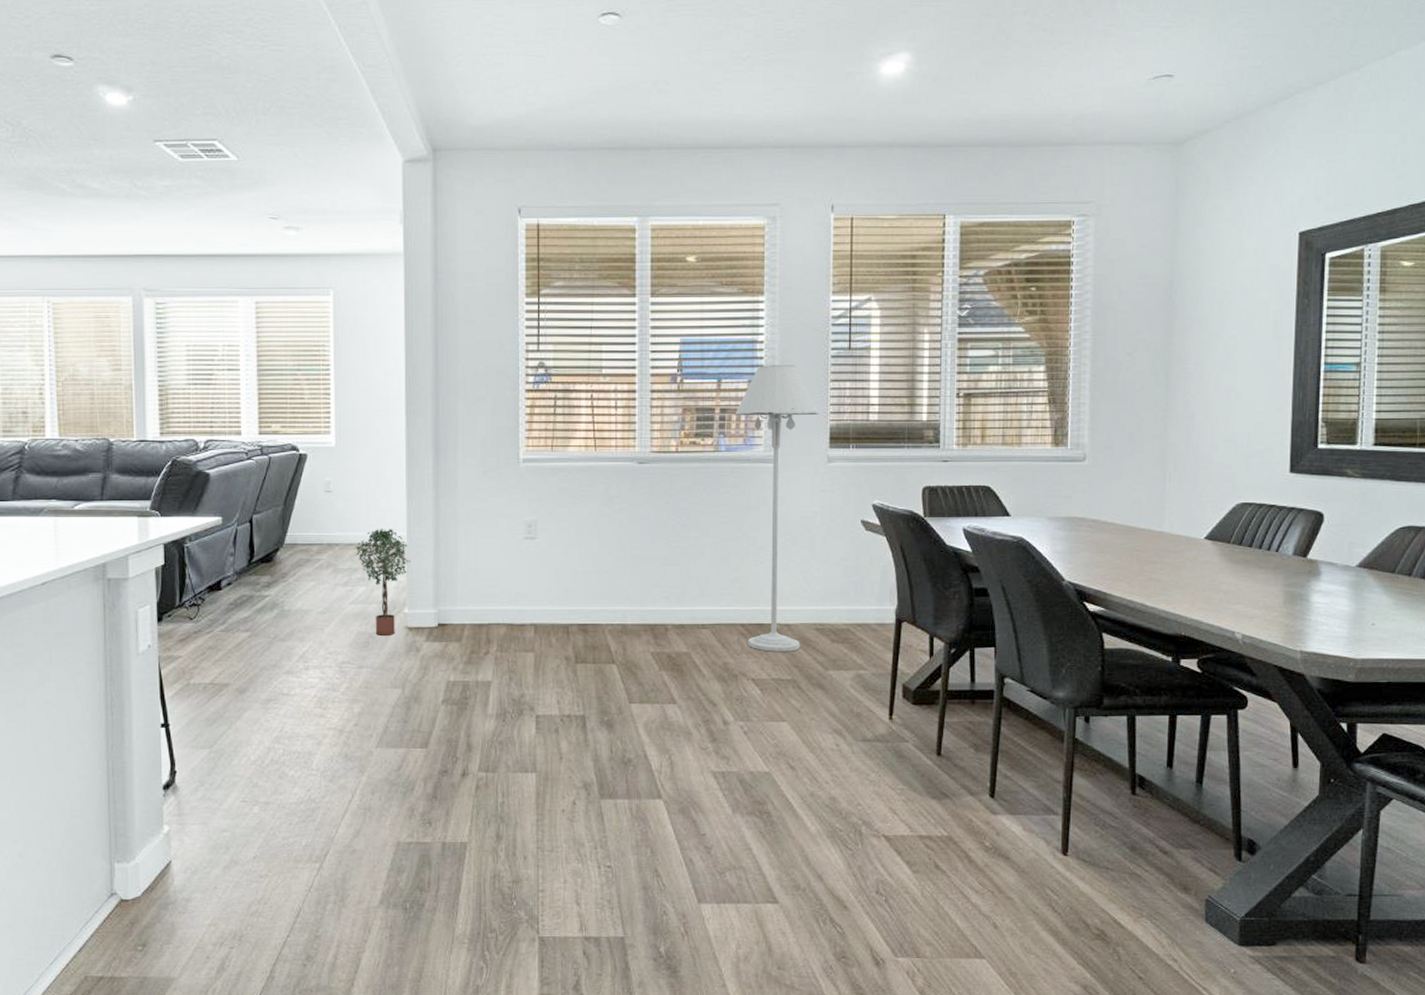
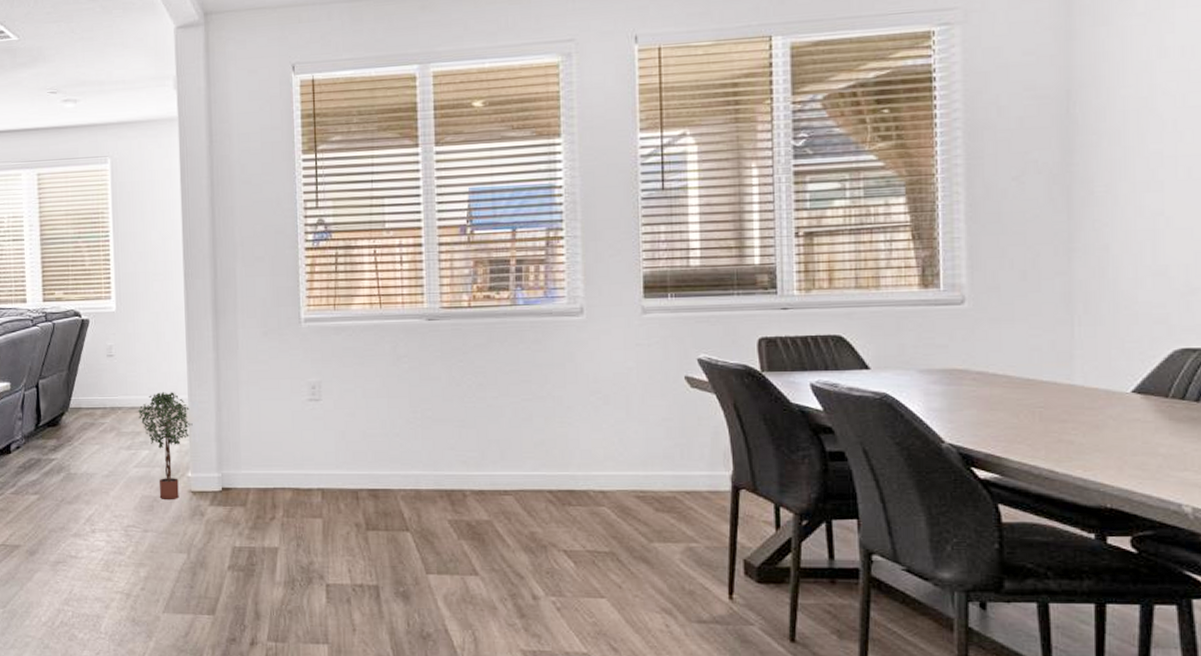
floor lamp: present [734,365,819,652] -> none [532,209,630,521]

